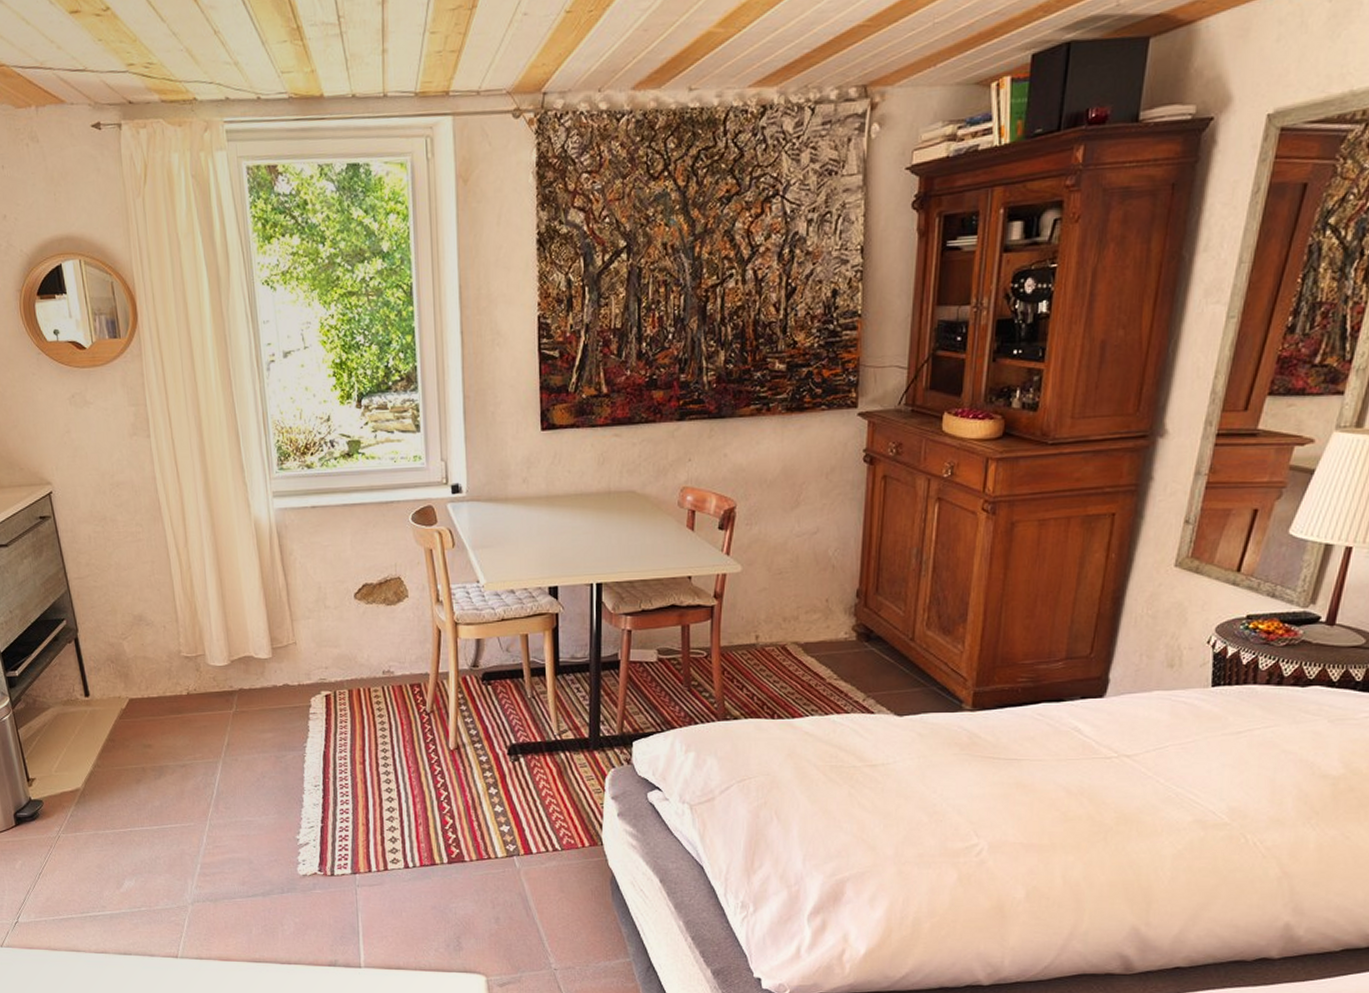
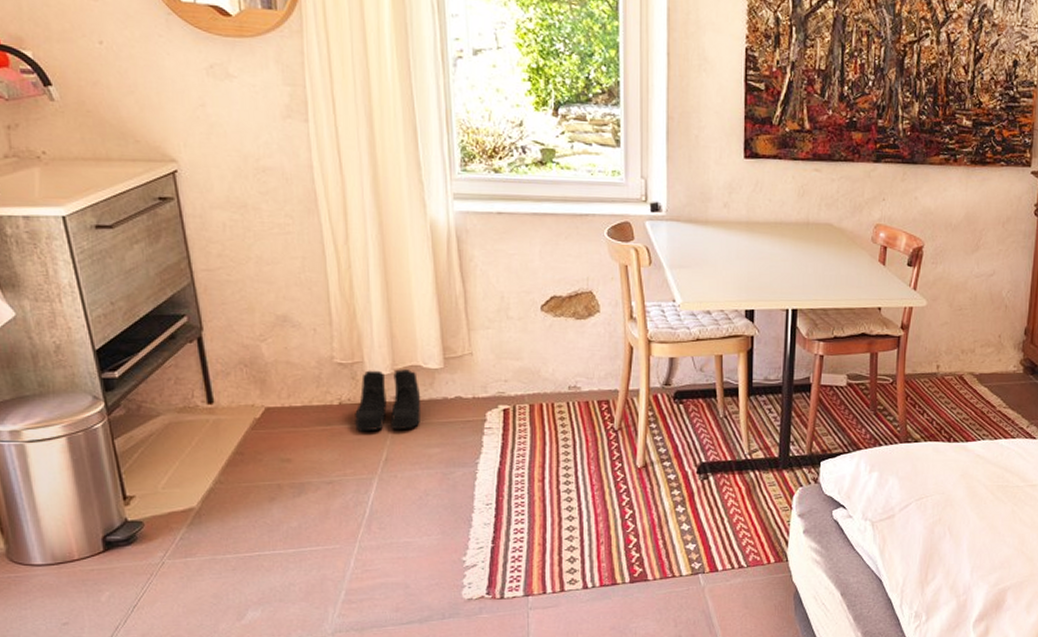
boots: none [200,660,255,719] -> present [355,369,421,432]

